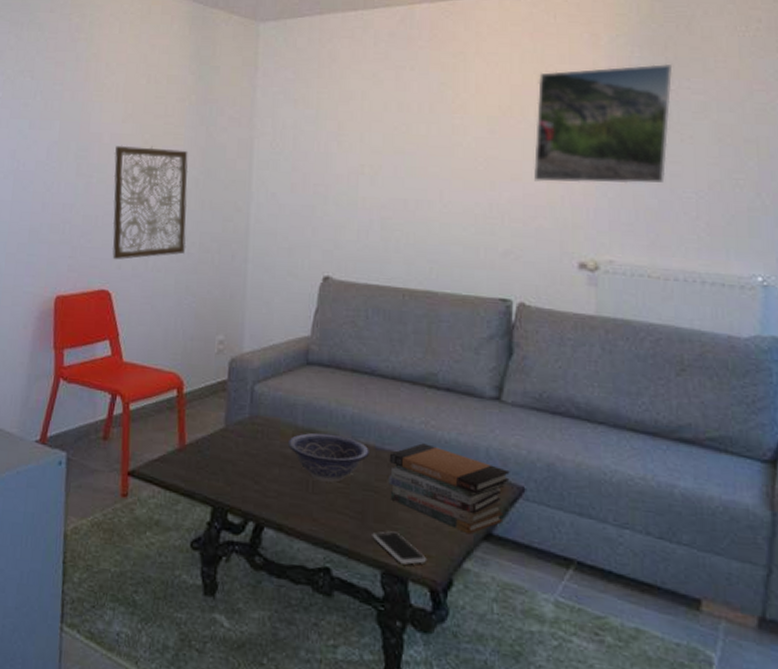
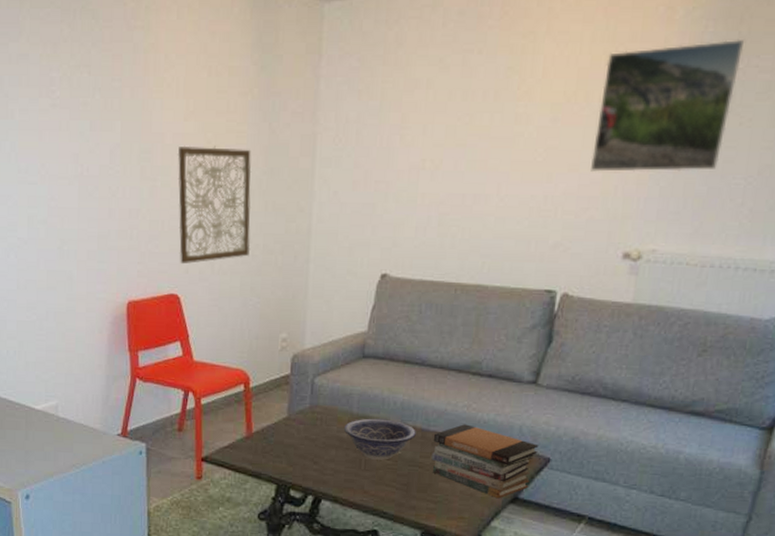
smartphone: present [372,531,427,565] -> none [414,499,461,525]

